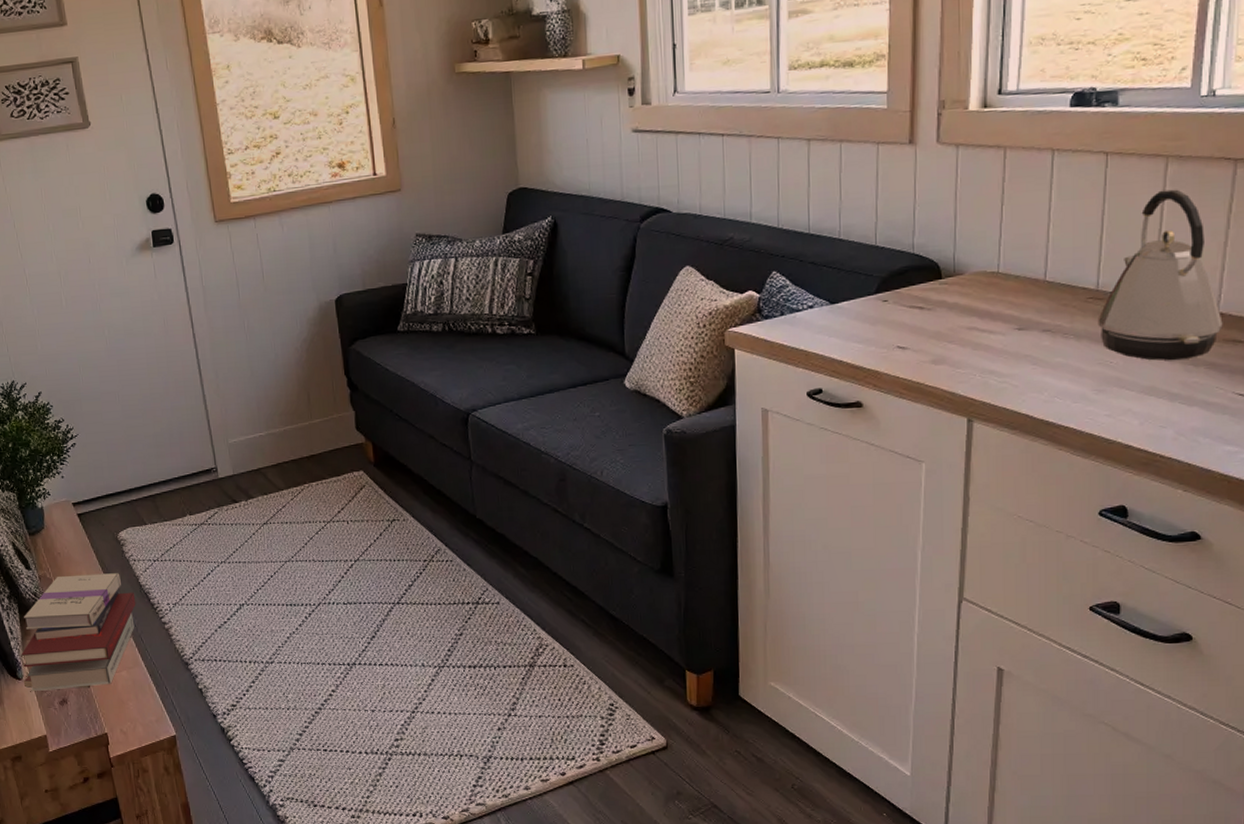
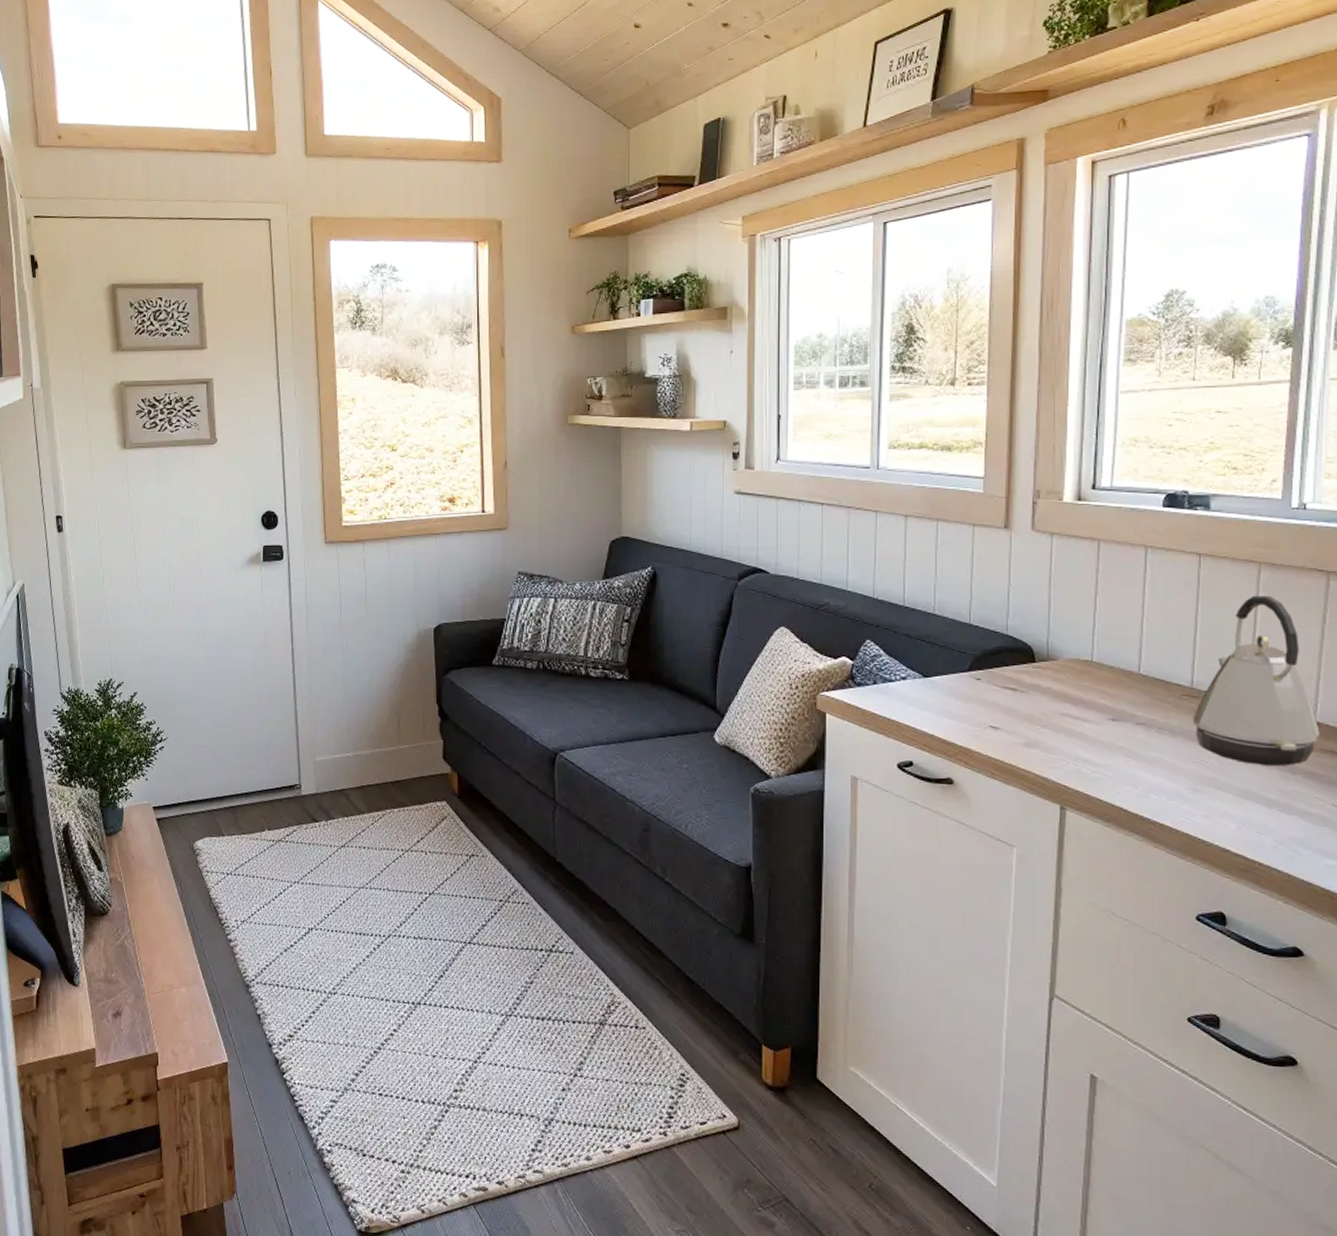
books: present [21,573,136,692] -> none [79,881,204,1002]

